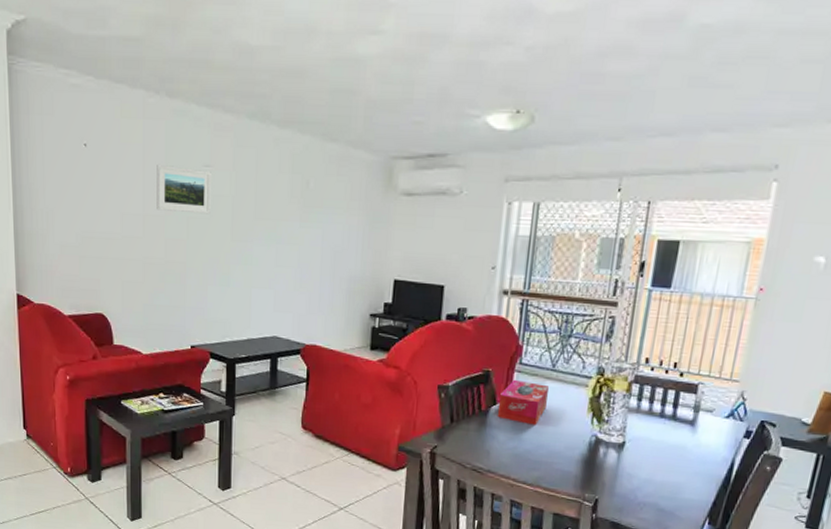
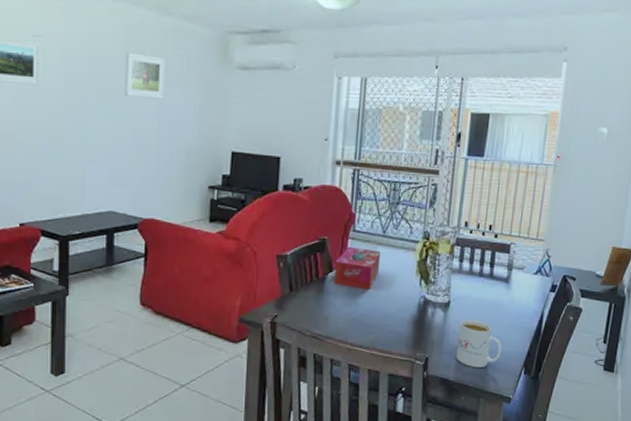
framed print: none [289,180,330,227] -> present [125,52,166,99]
mug: none [629,462,684,515] -> present [456,320,502,368]

